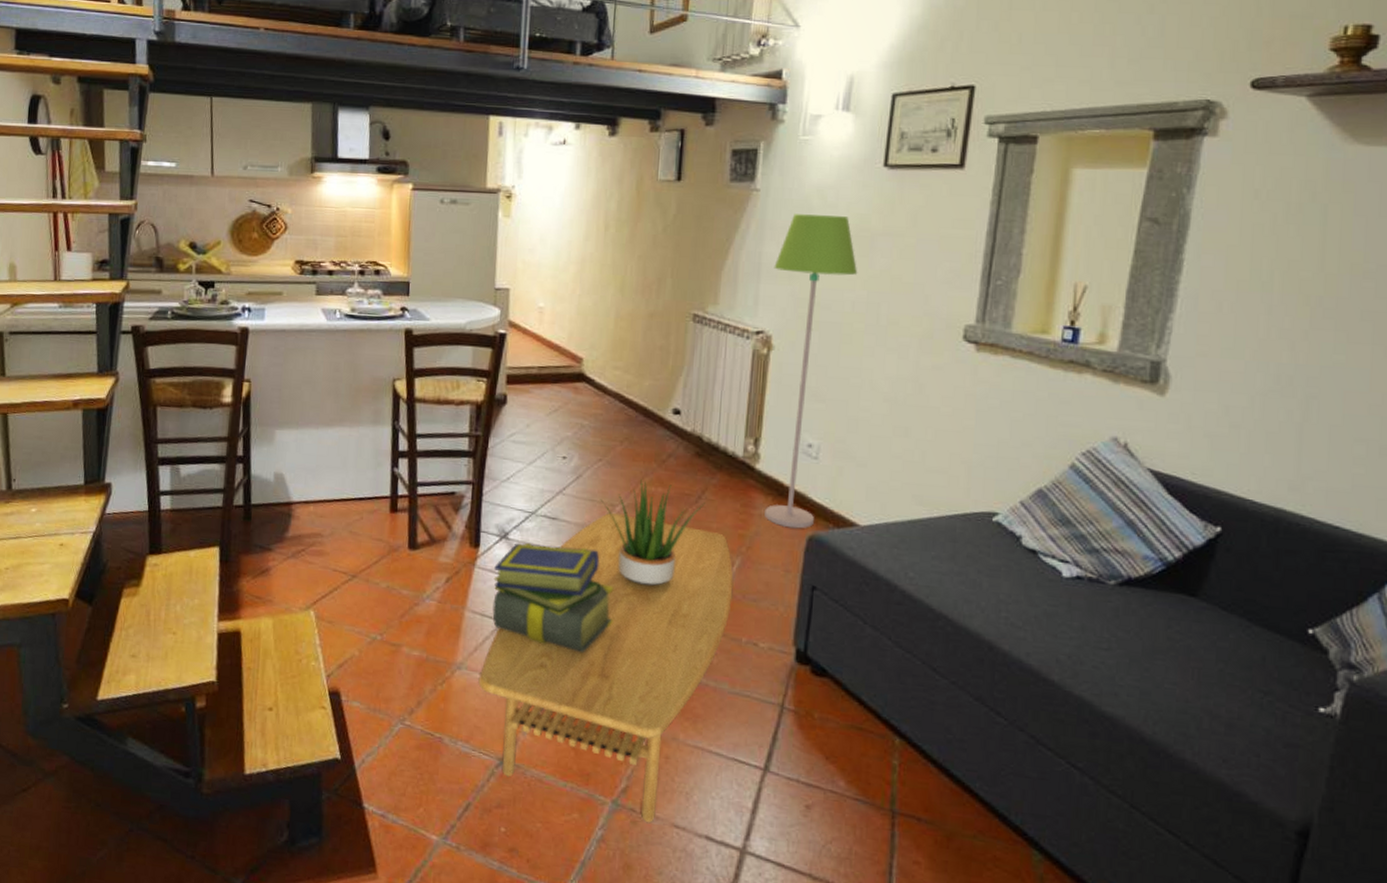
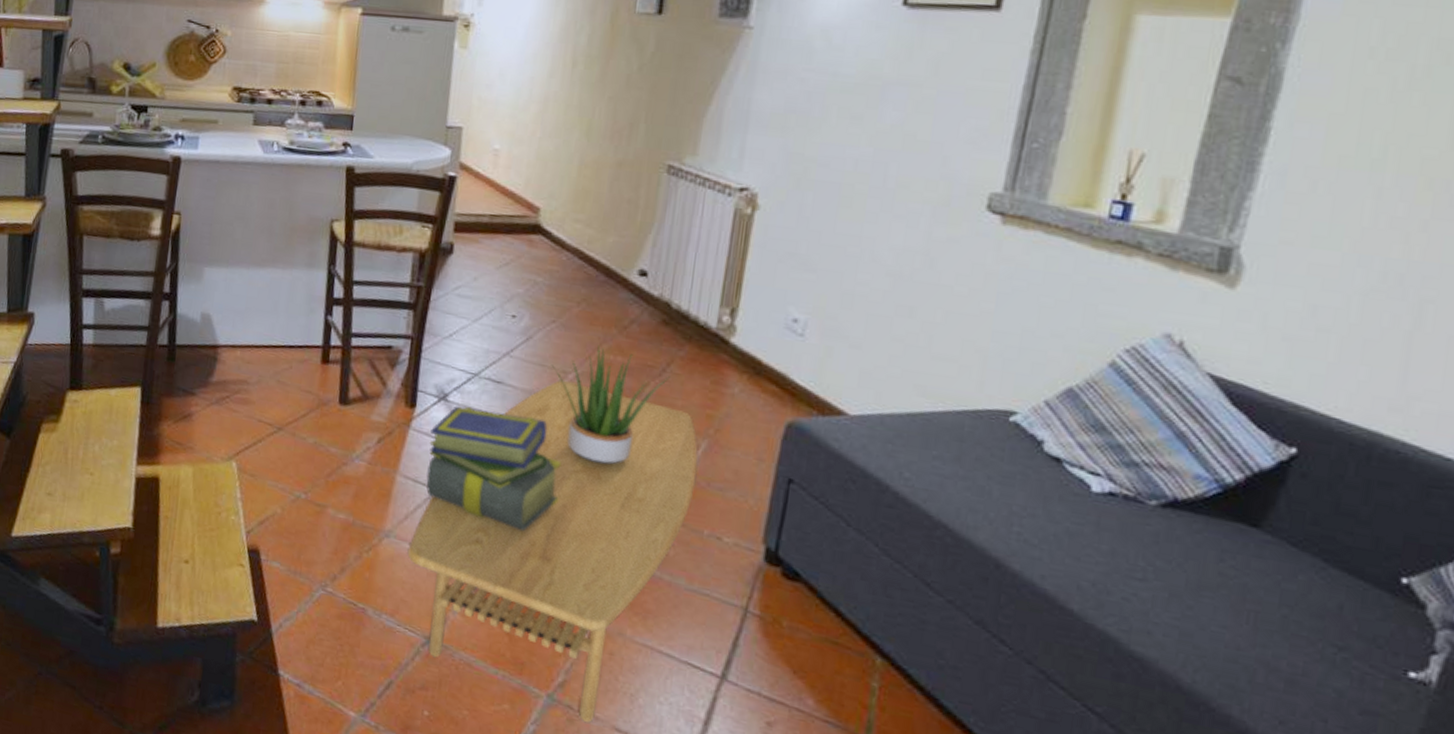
floor lamp: present [764,214,858,529] -> none [737,56,864,414]

